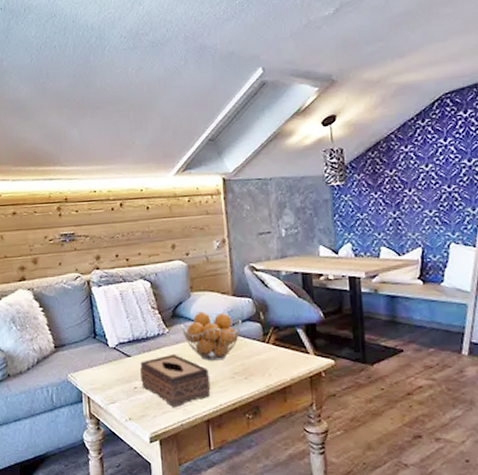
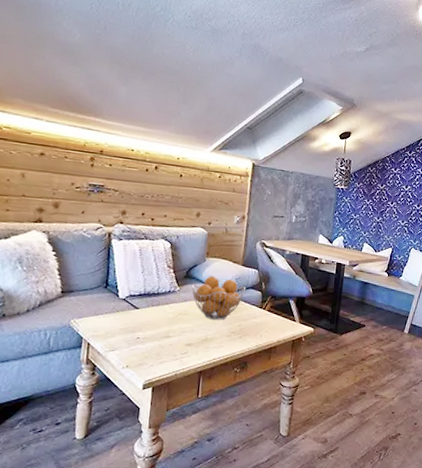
tissue box: present [140,353,211,407] -> none [144,310,210,358]

